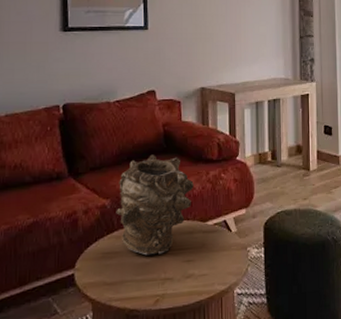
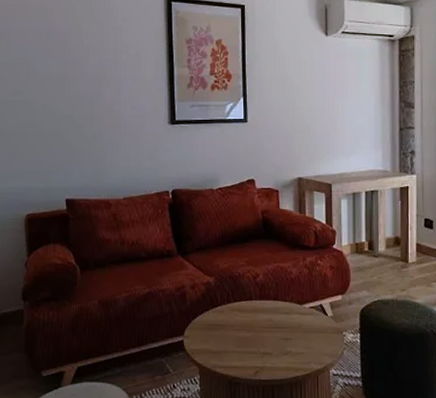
vase: present [116,154,194,256] -> none [219,239,291,330]

